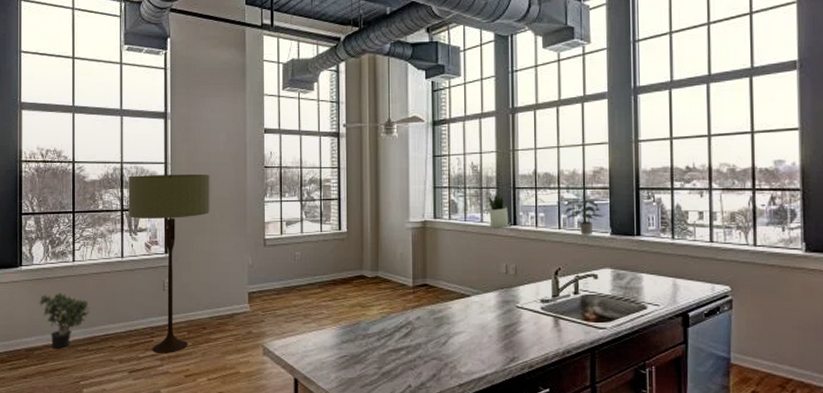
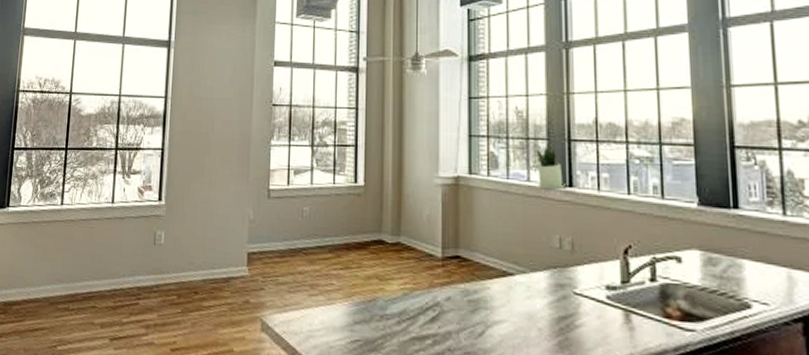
potted plant: present [38,292,91,349] -> none [21,239,76,305]
floor lamp: present [128,174,210,353] -> none [122,109,212,320]
potted plant: present [565,196,604,236] -> none [635,154,688,206]

